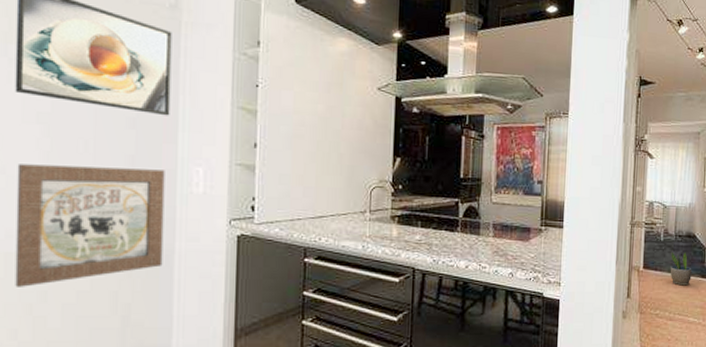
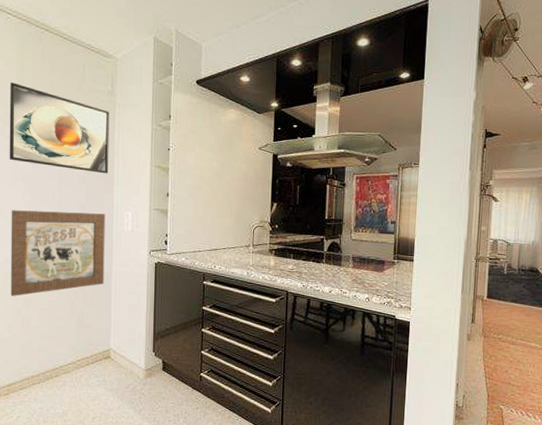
potted plant: present [670,252,692,286] -> none [513,284,534,315]

